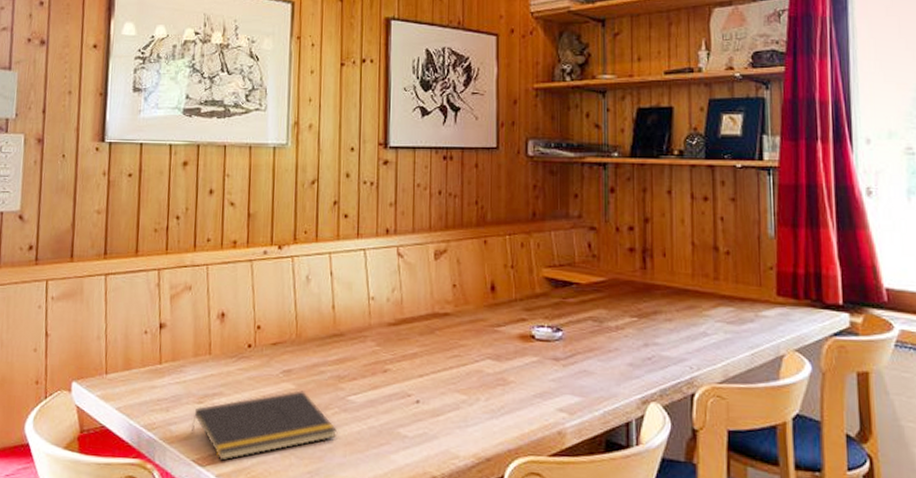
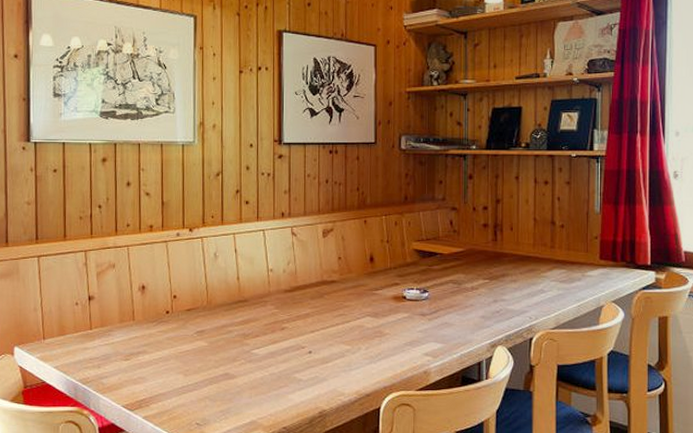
notepad: present [192,390,337,461] -> none [121,347,243,405]

